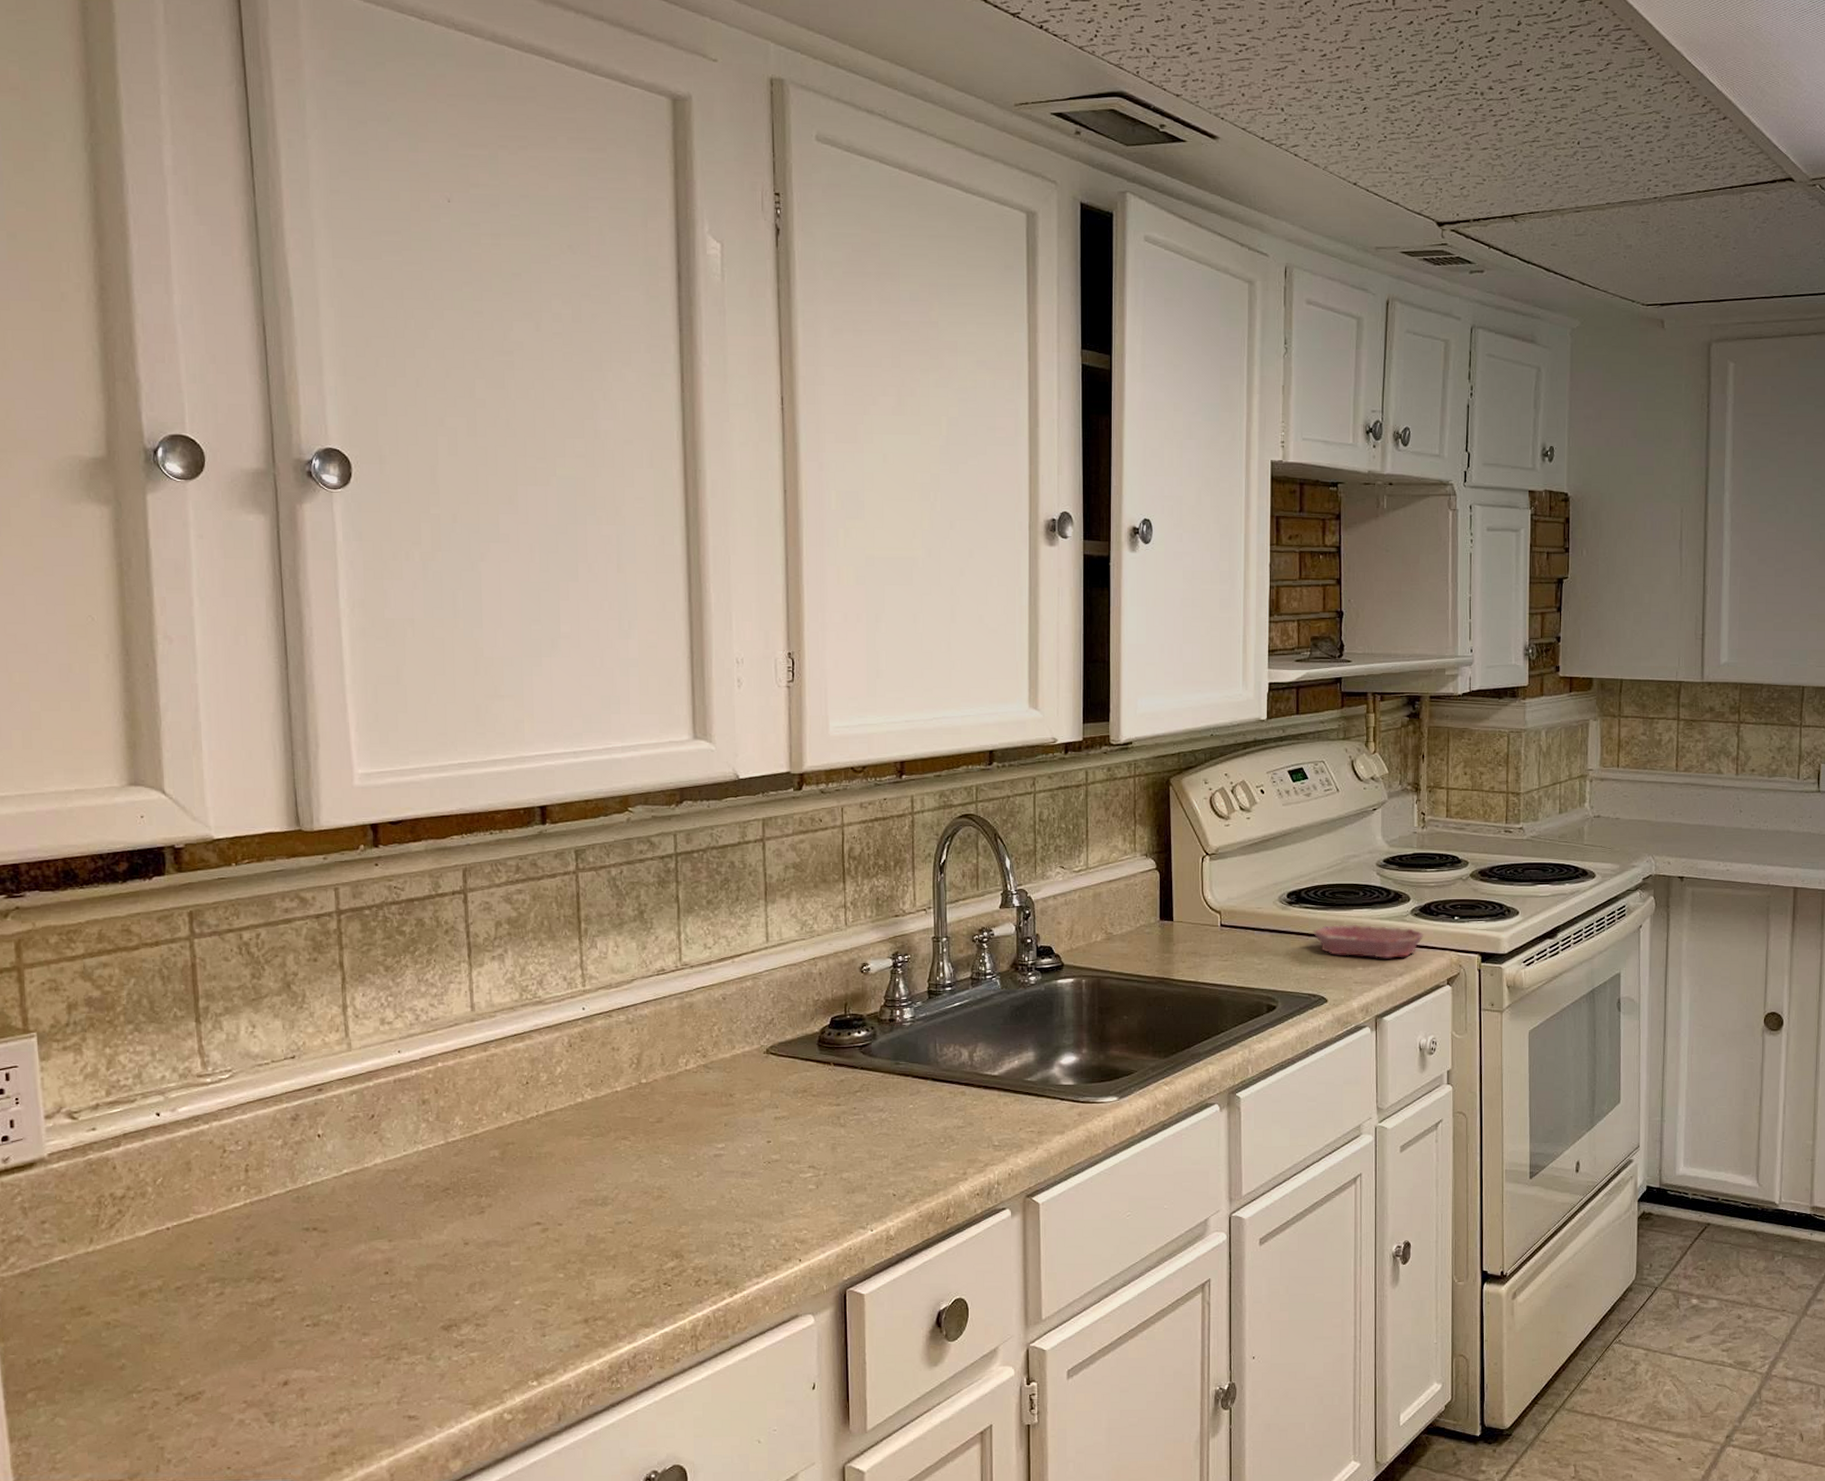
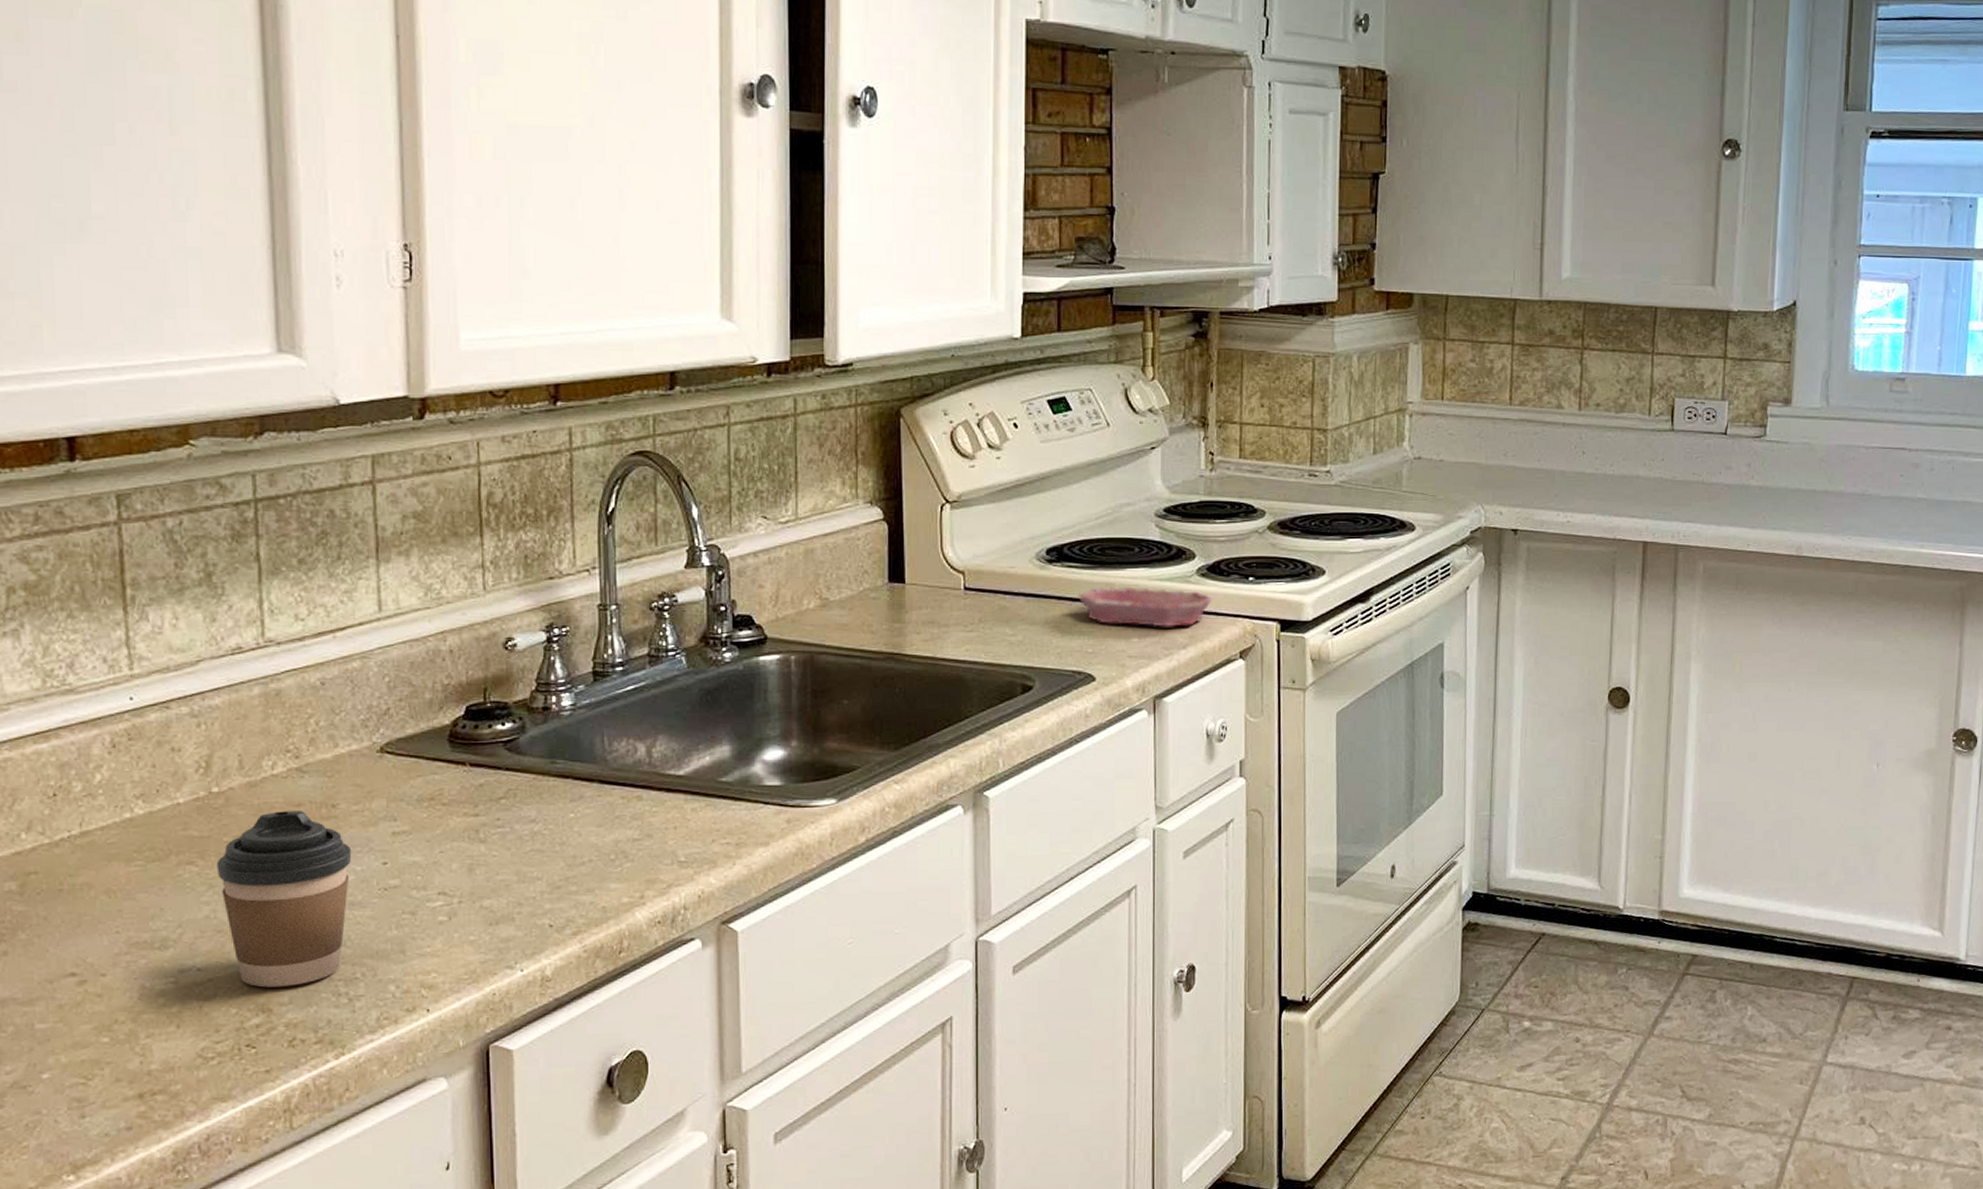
coffee cup: none [644,1099,744,1238] -> present [216,811,352,988]

